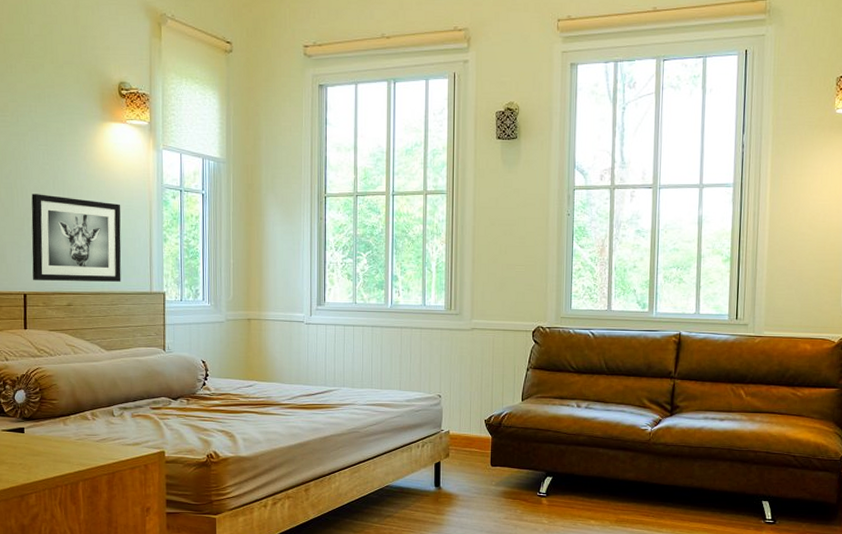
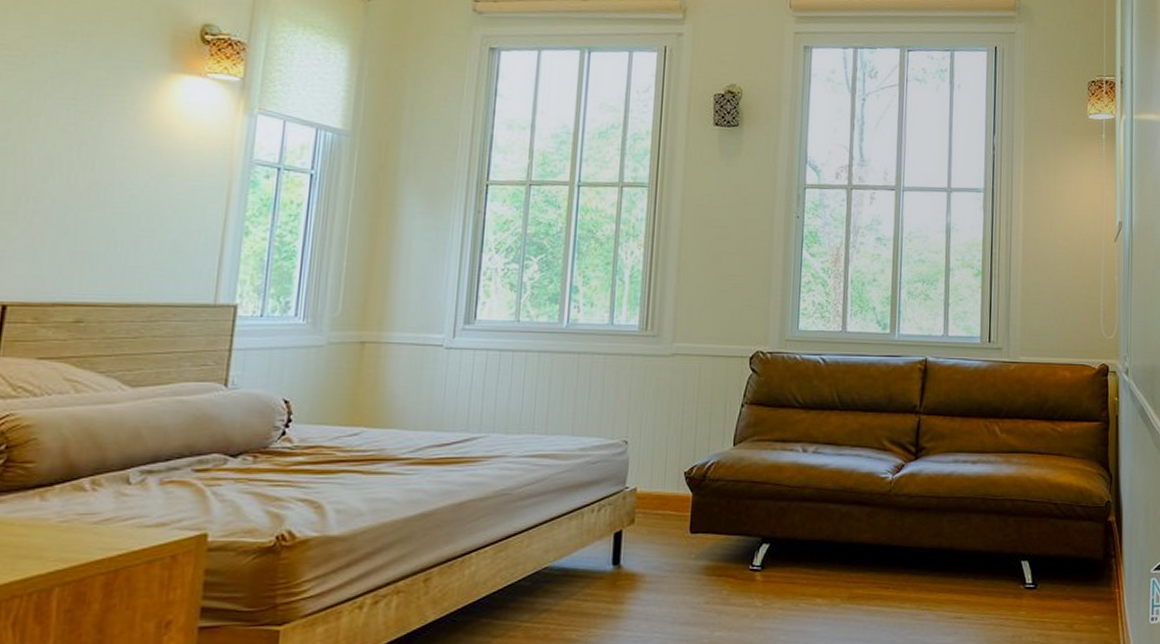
wall art: present [31,194,121,282] -> none [22,163,184,289]

